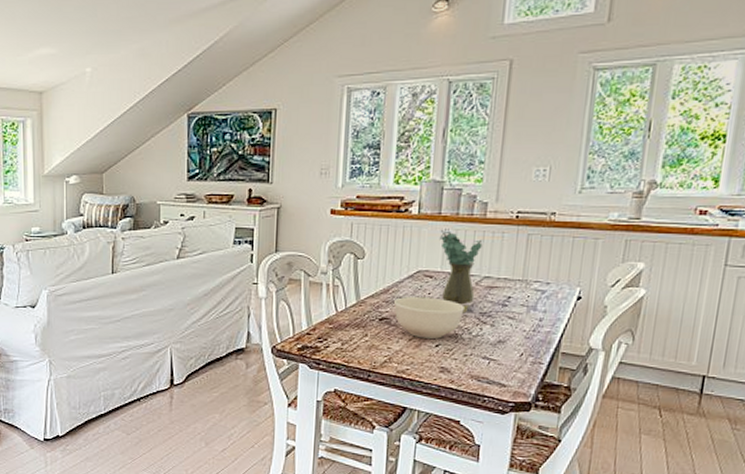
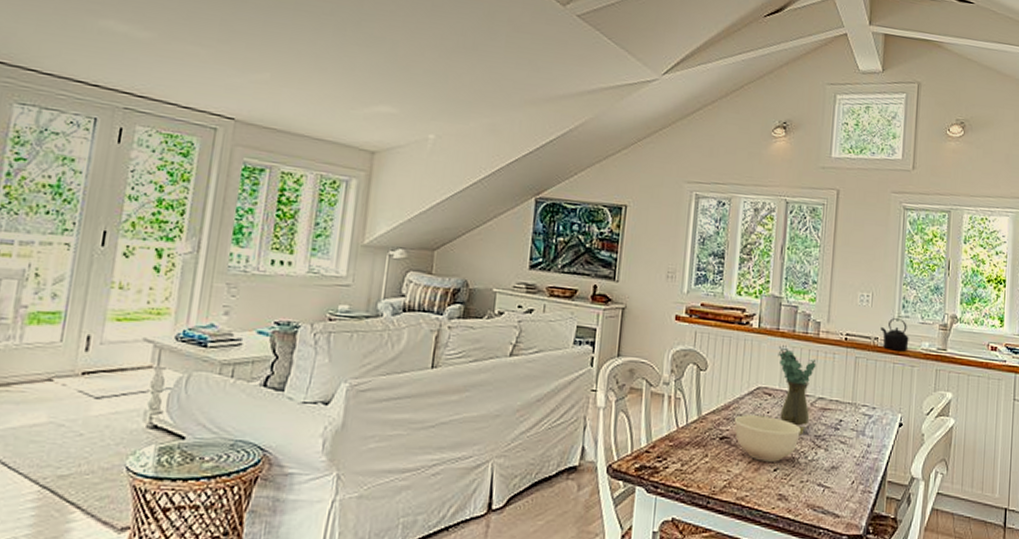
kettle: none [559,191,594,226] -> present [880,318,909,353]

